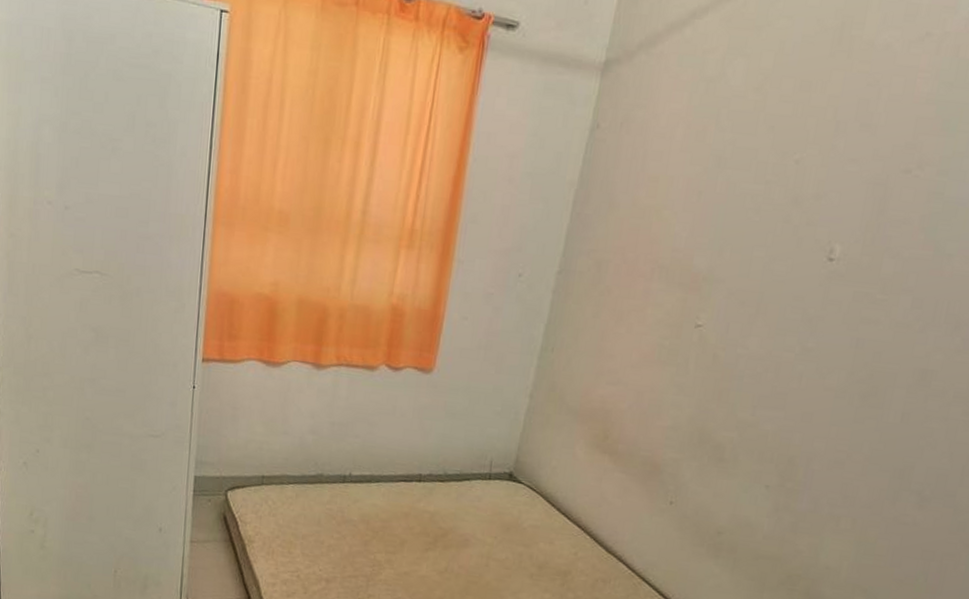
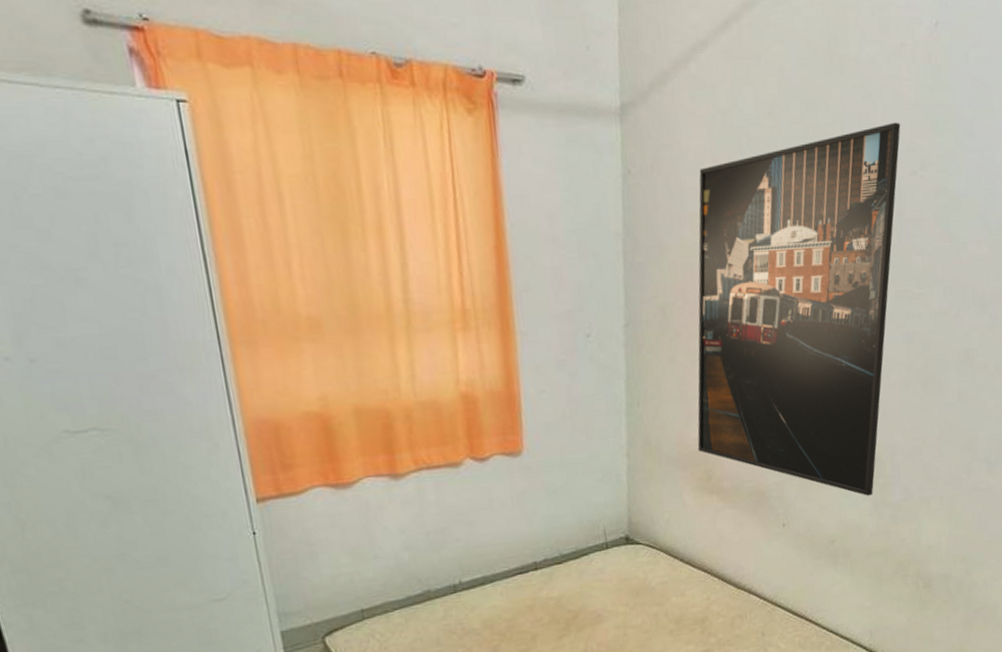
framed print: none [600,114,906,497] -> present [697,122,901,496]

